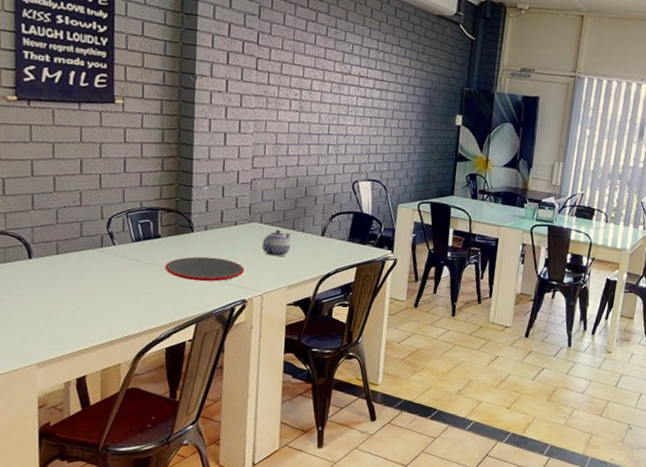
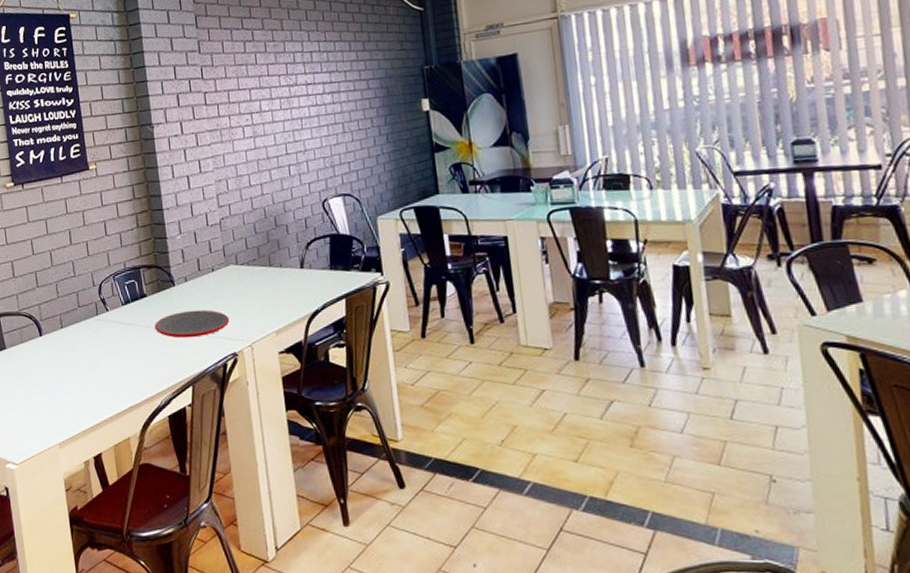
teapot: present [261,229,291,257] -> none [241,269,271,300]

